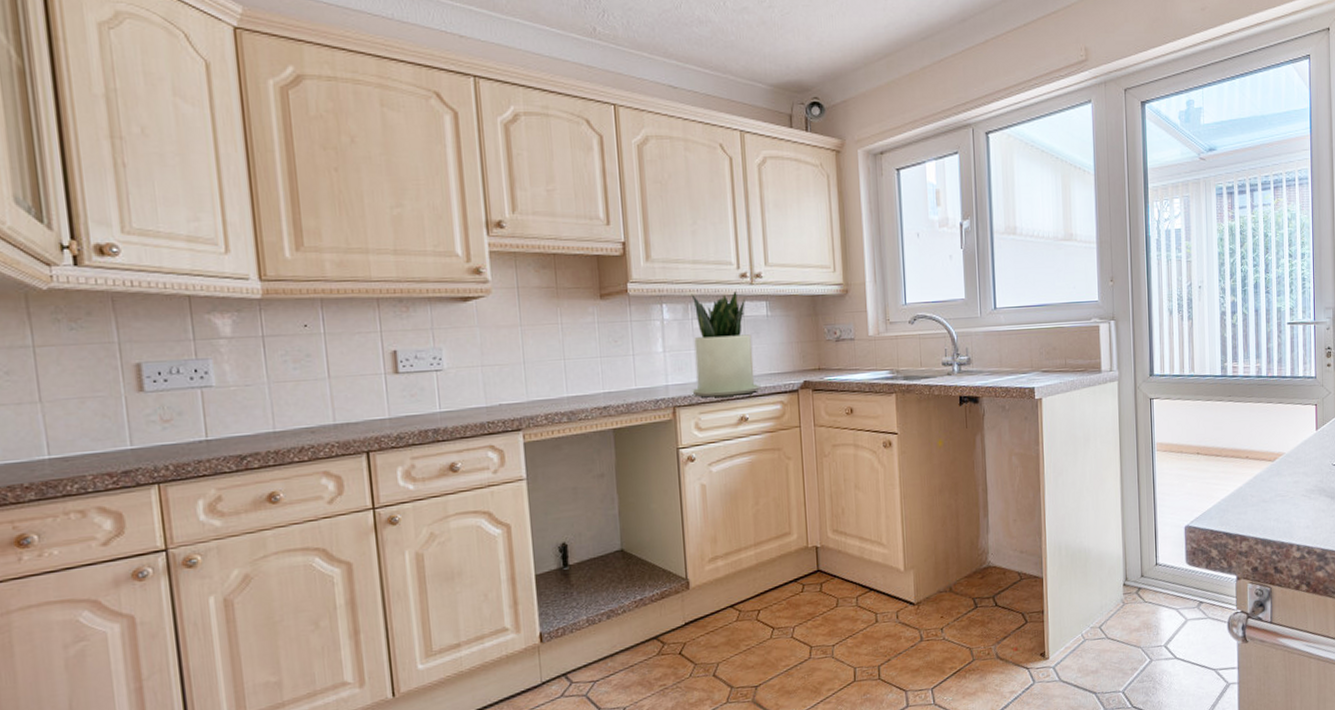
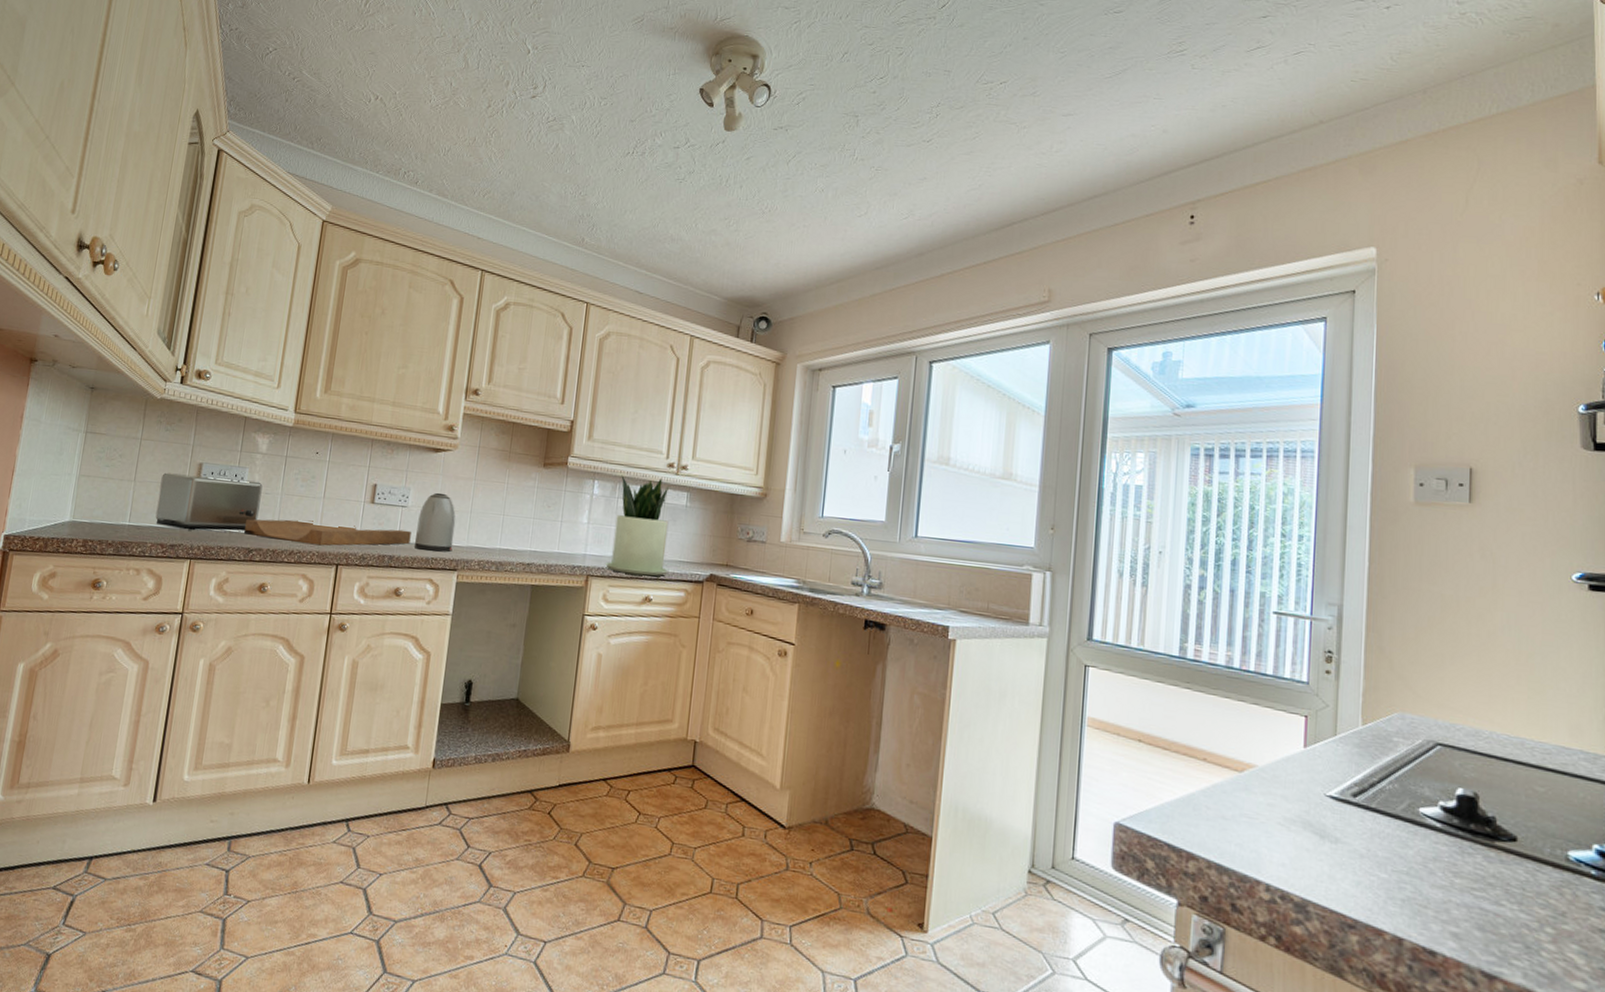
toaster: none [82,374,243,451] -> present [155,473,263,532]
cutting board: none [227,396,456,439] -> present [244,519,411,546]
kettle: none [459,348,511,416] -> present [414,493,456,553]

